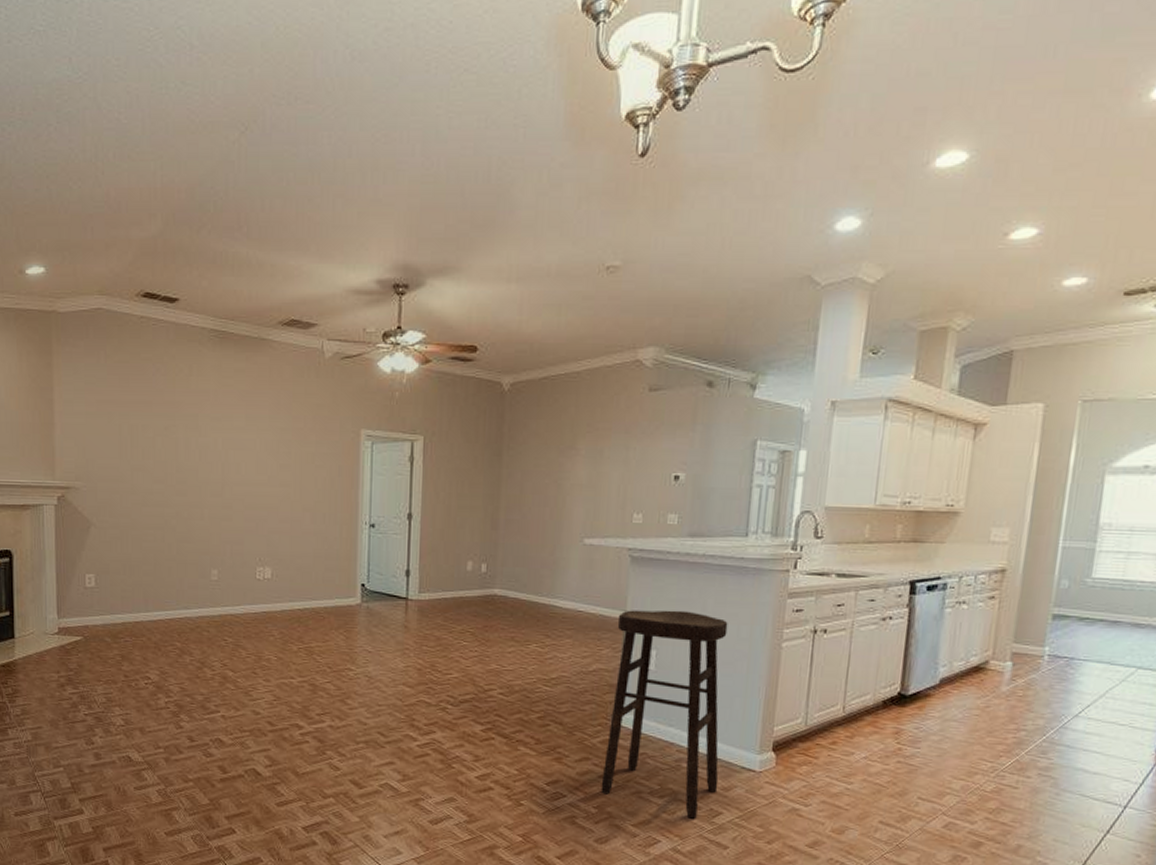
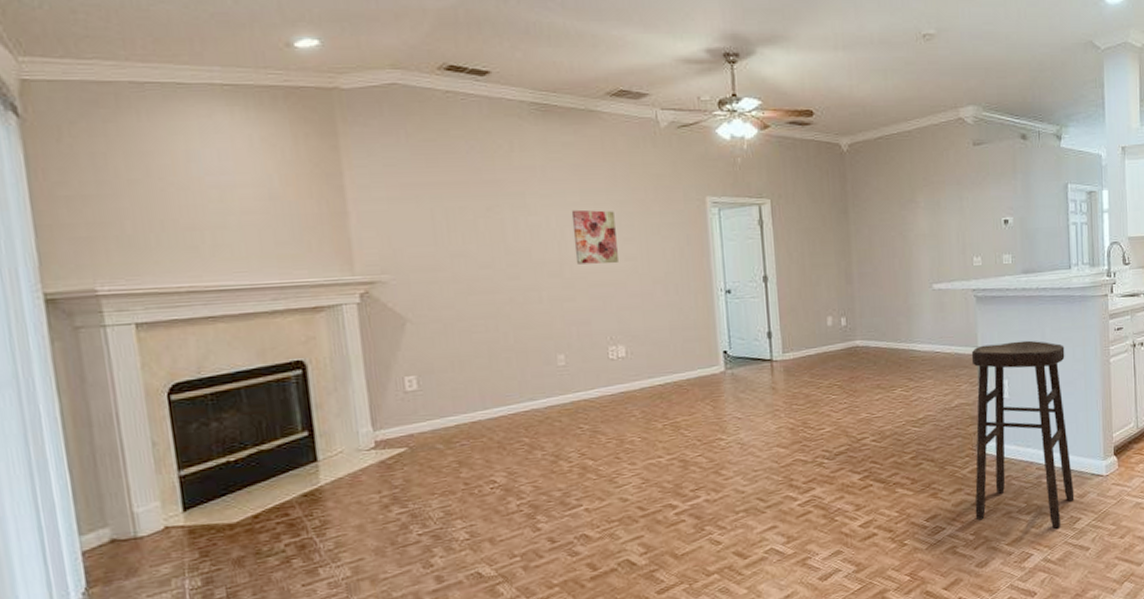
wall art: none [236,434,274,489] -> present [571,209,618,264]

